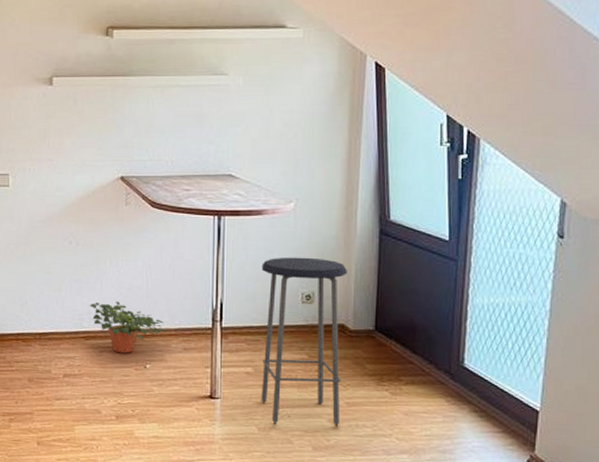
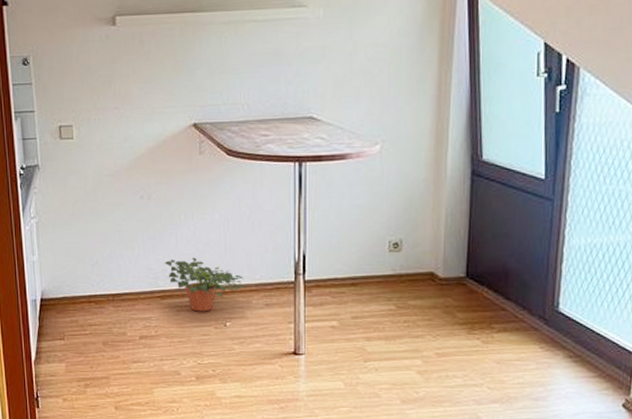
bar stool: present [261,257,347,427] -> none [346,203,437,380]

